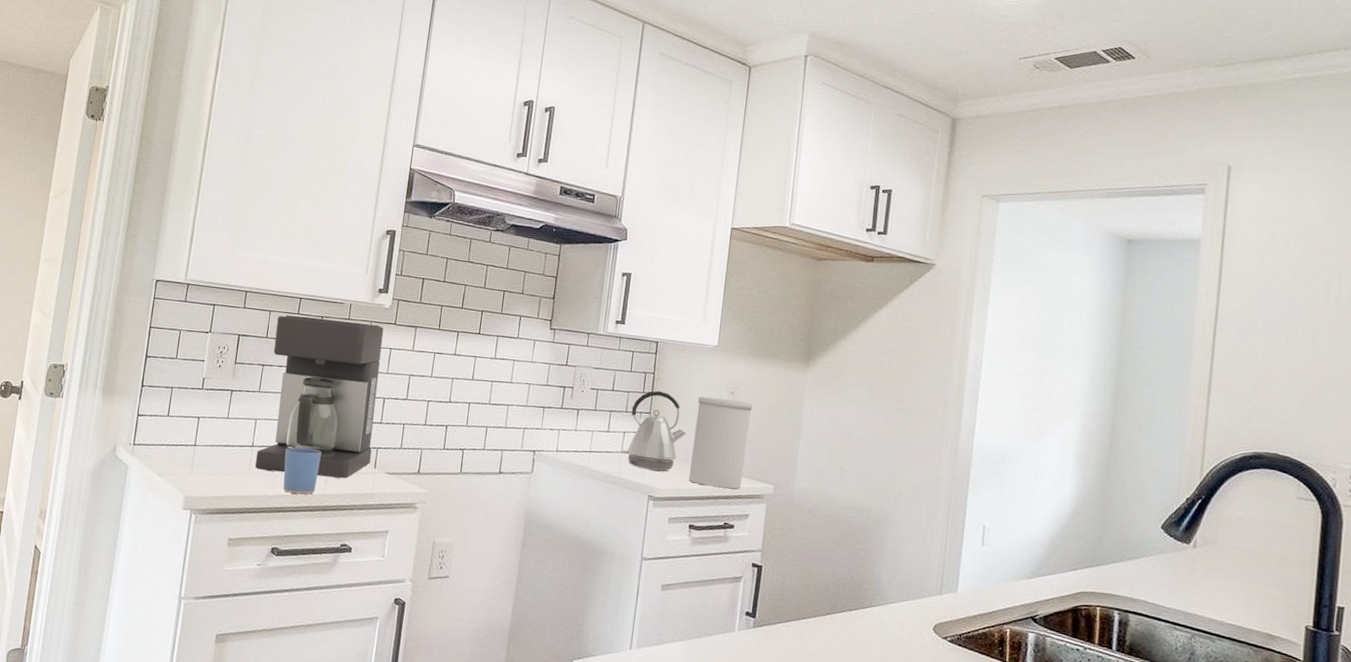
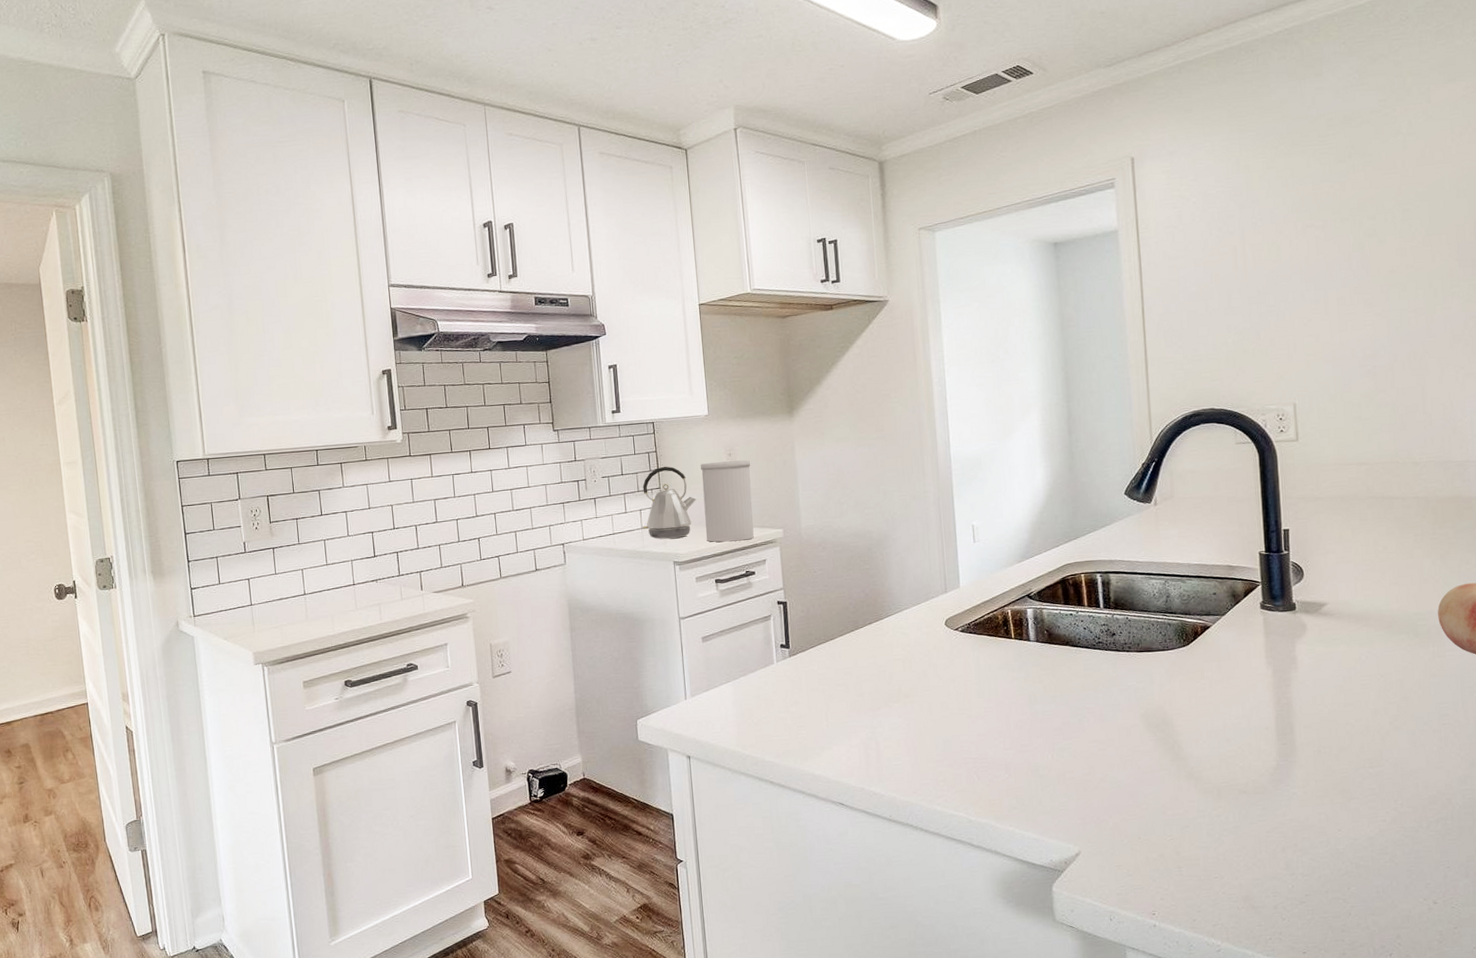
coffee maker: present [255,314,384,479] -> none [300,460,417,614]
mug: present [283,447,322,495] -> none [336,584,372,629]

